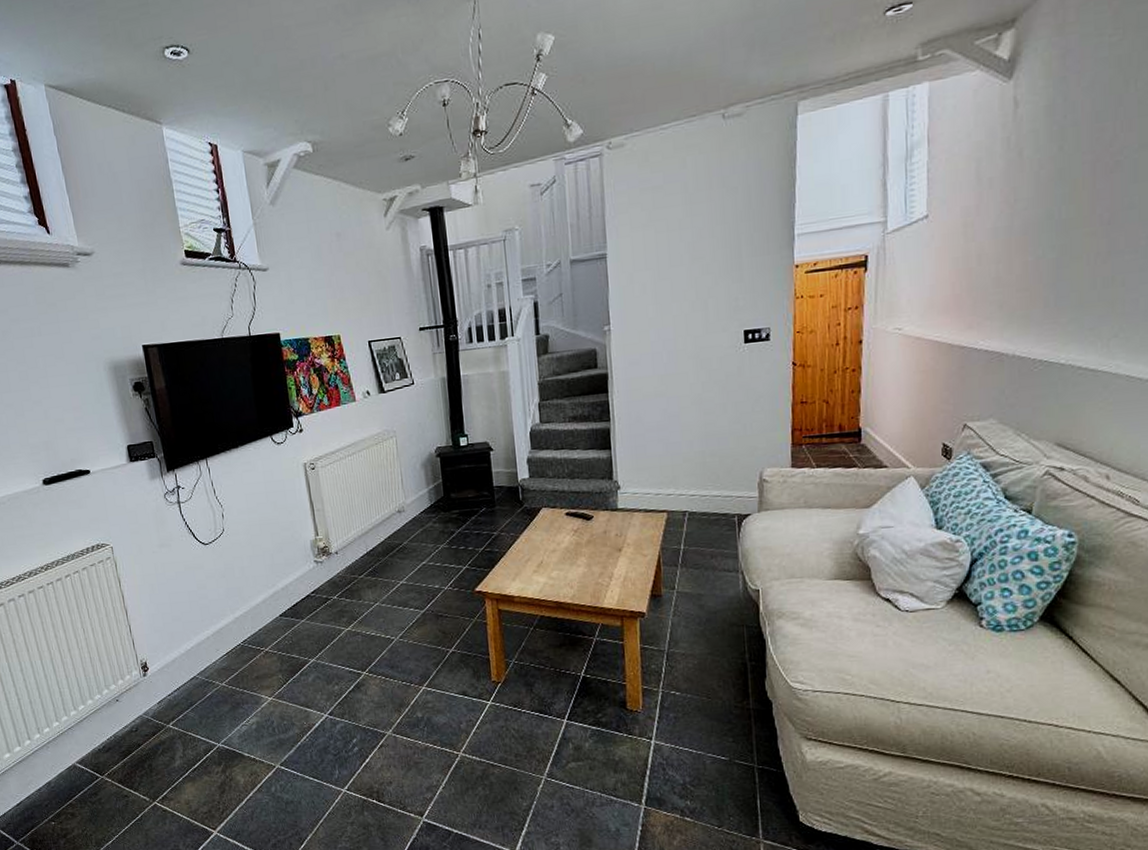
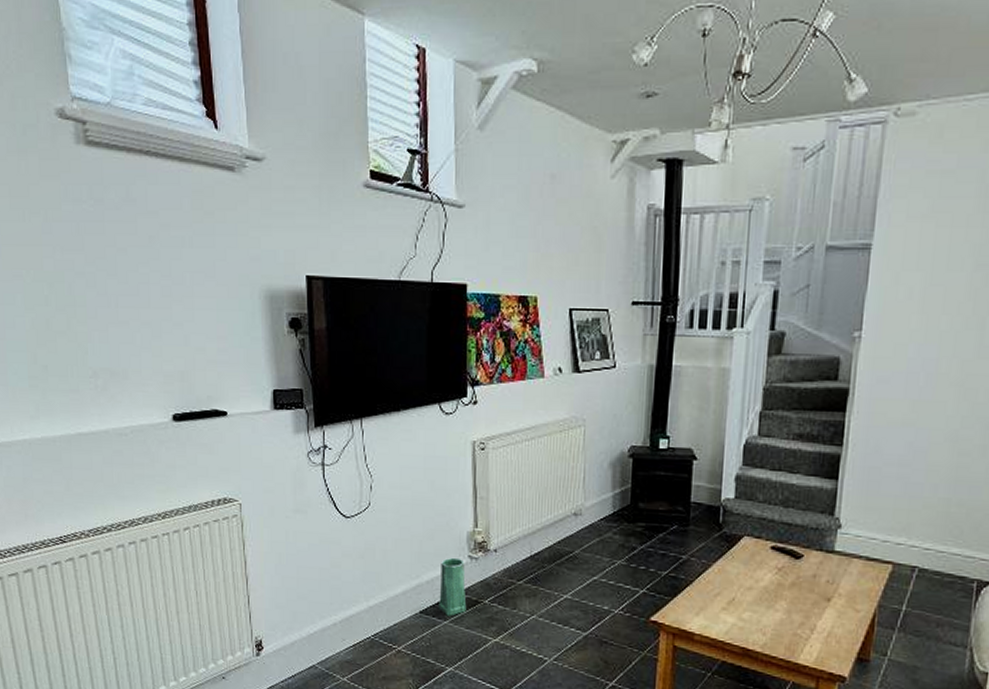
vase: none [291,564,320,615] -> present [439,557,467,616]

